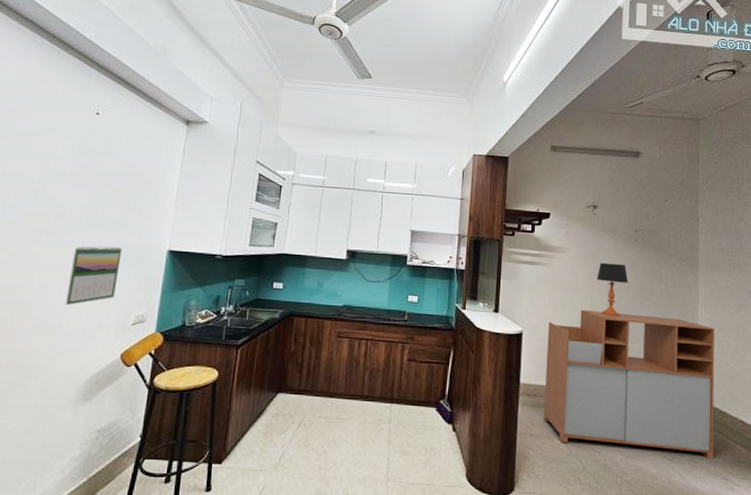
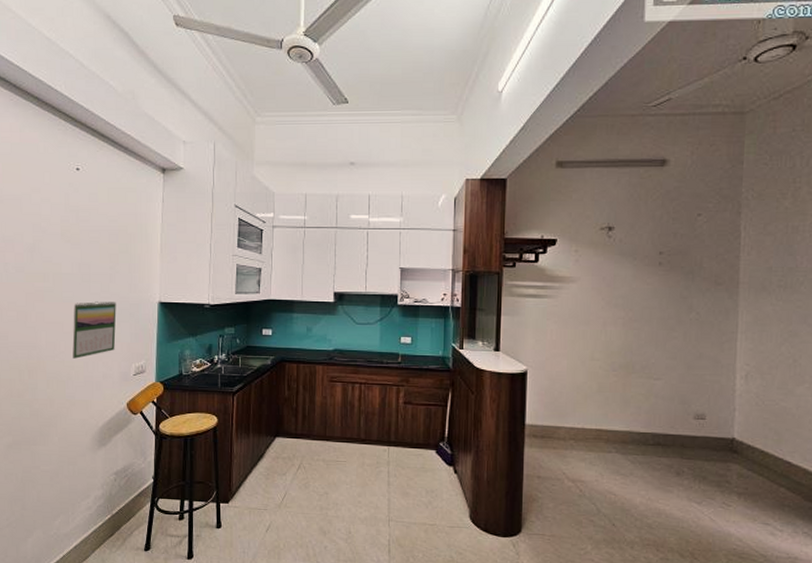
storage cabinet: present [544,309,715,459] -> none [553,344,757,502]
table lamp: present [597,262,629,317] -> none [612,291,651,351]

